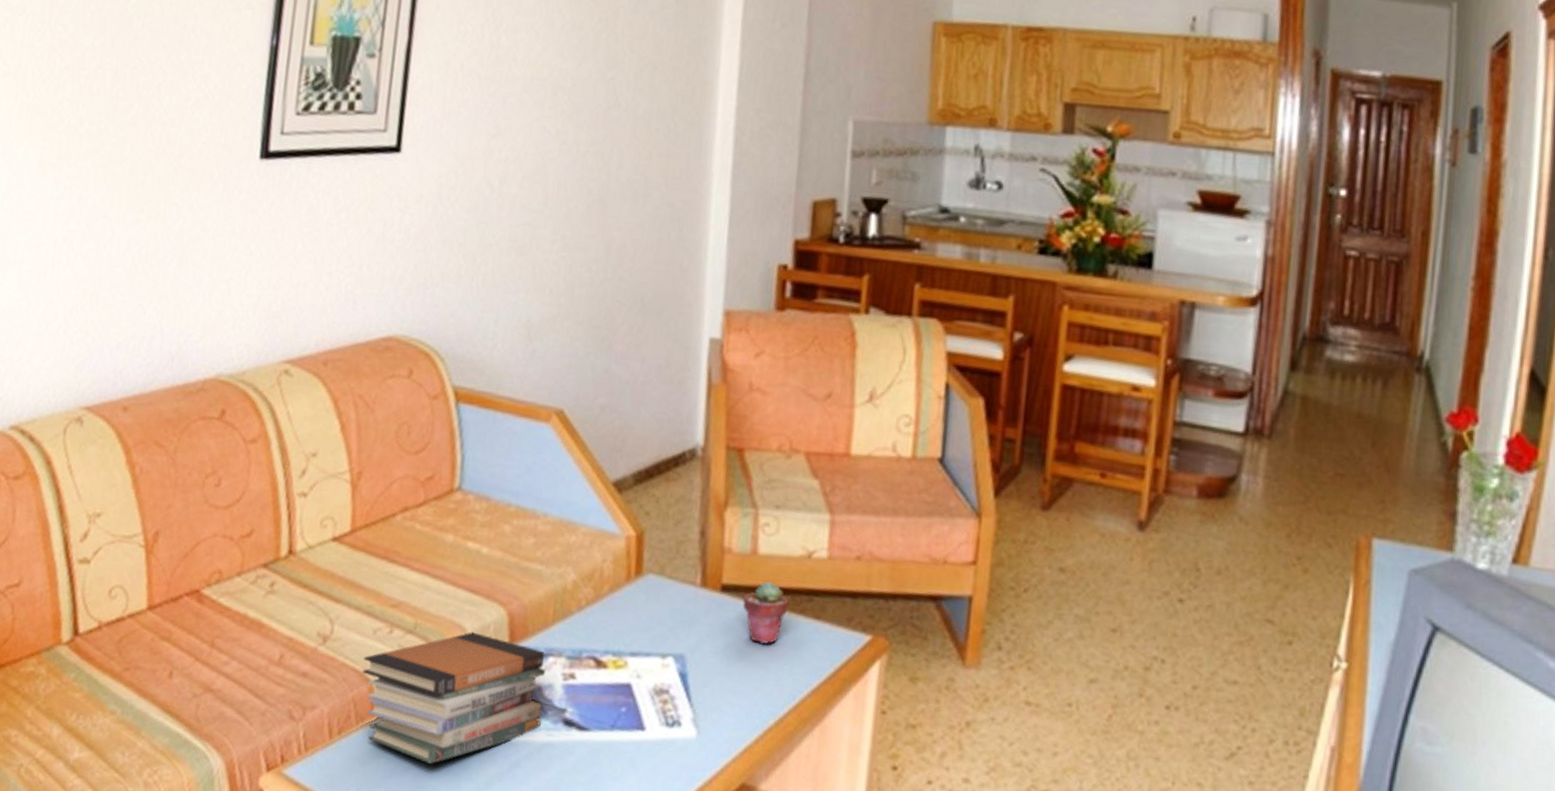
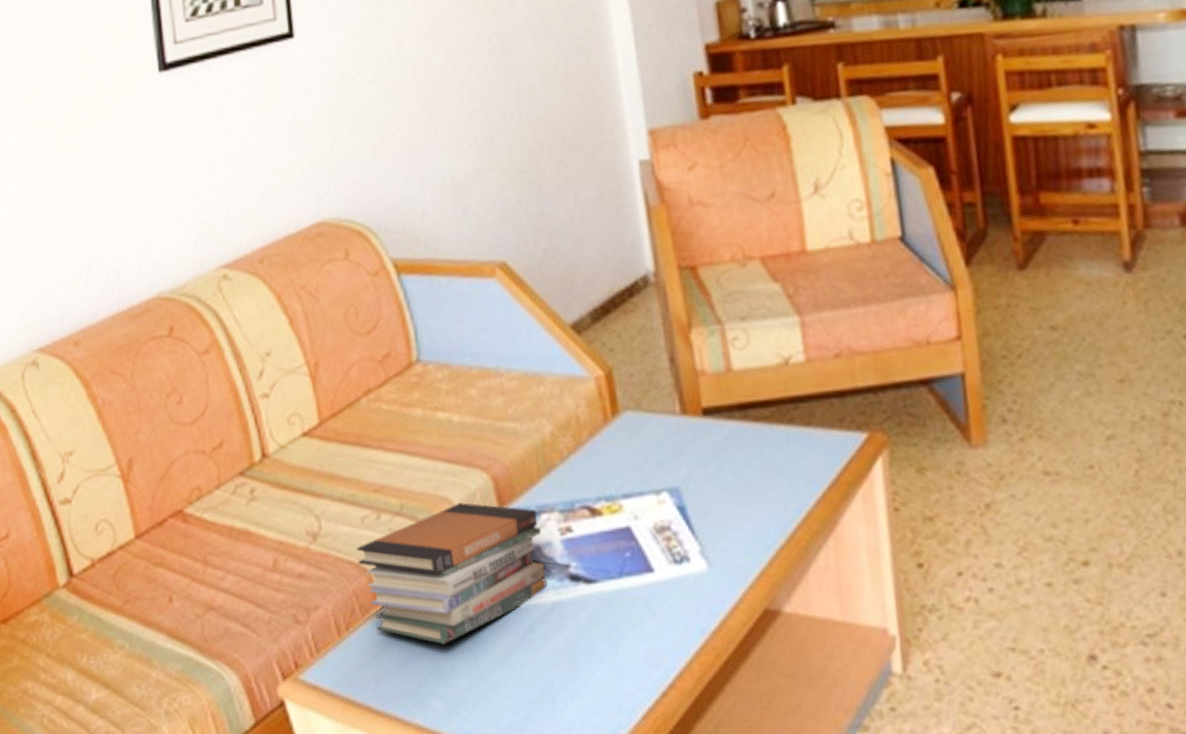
potted succulent: present [742,581,789,645] -> none [727,396,776,462]

